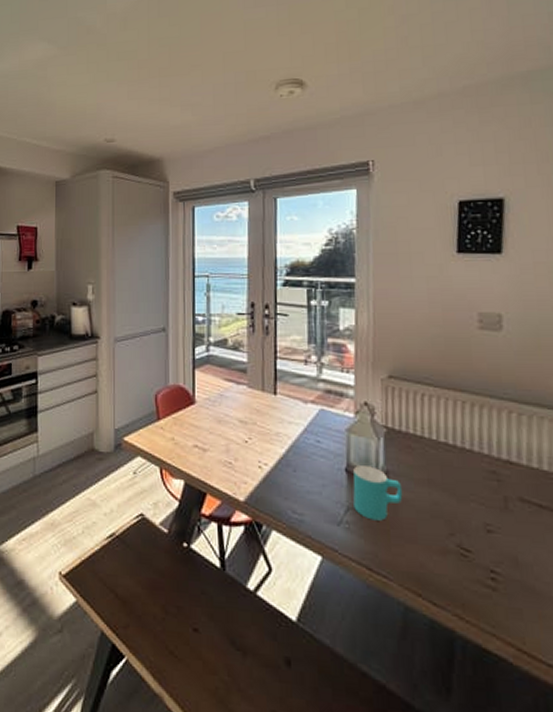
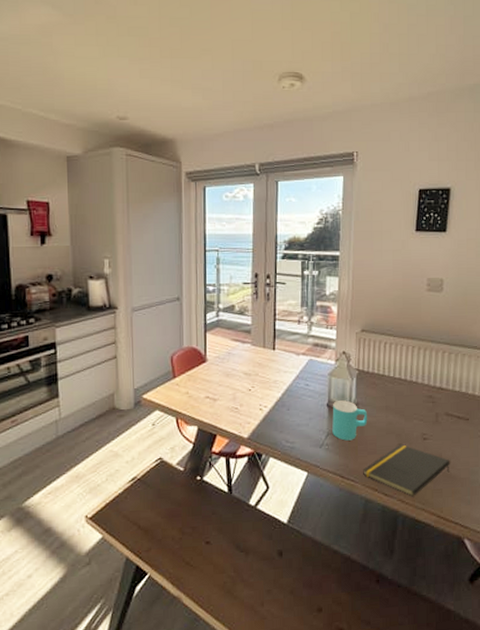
notepad: none [399,535,533,614] -> present [363,444,450,497]

